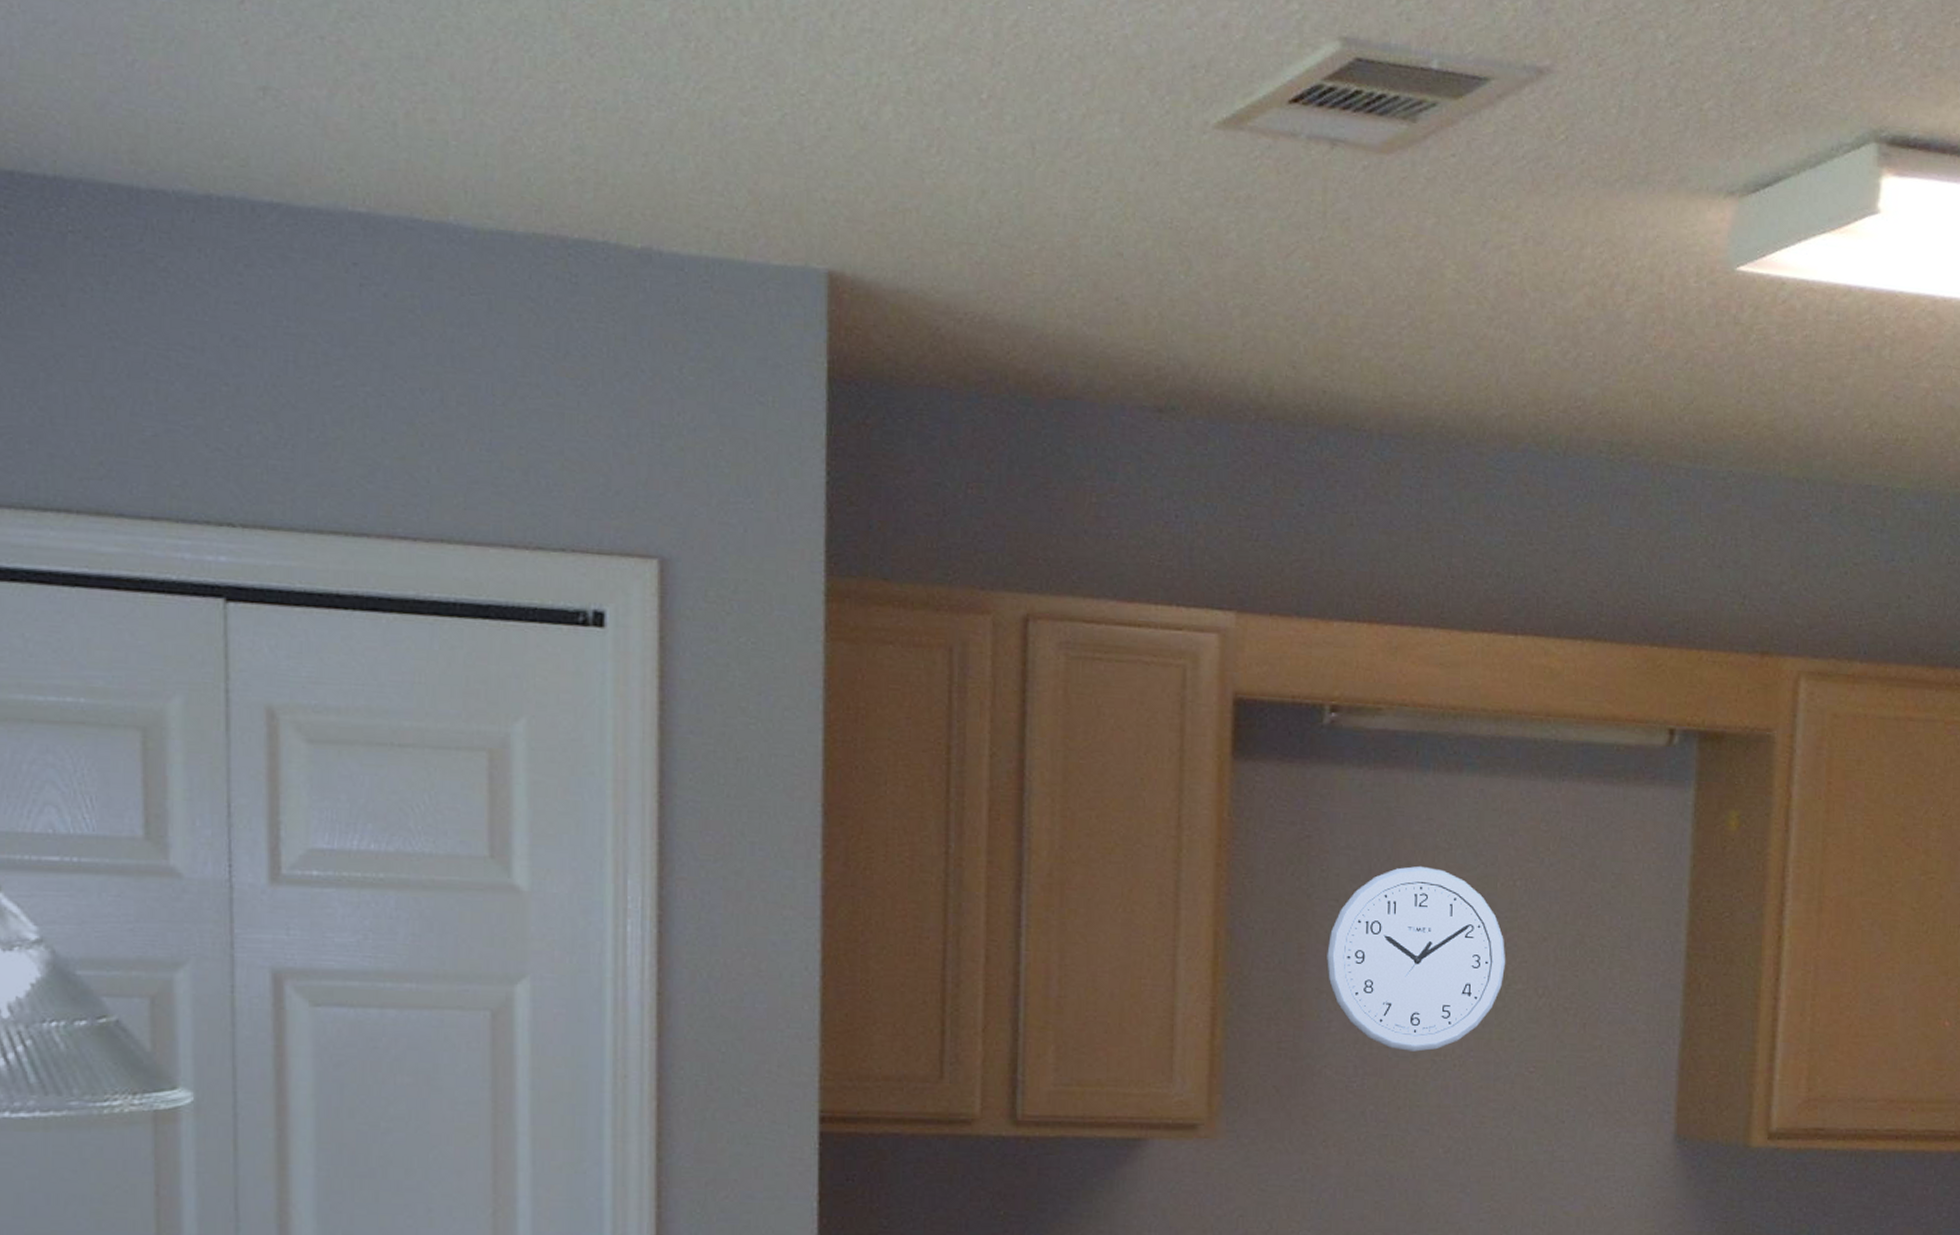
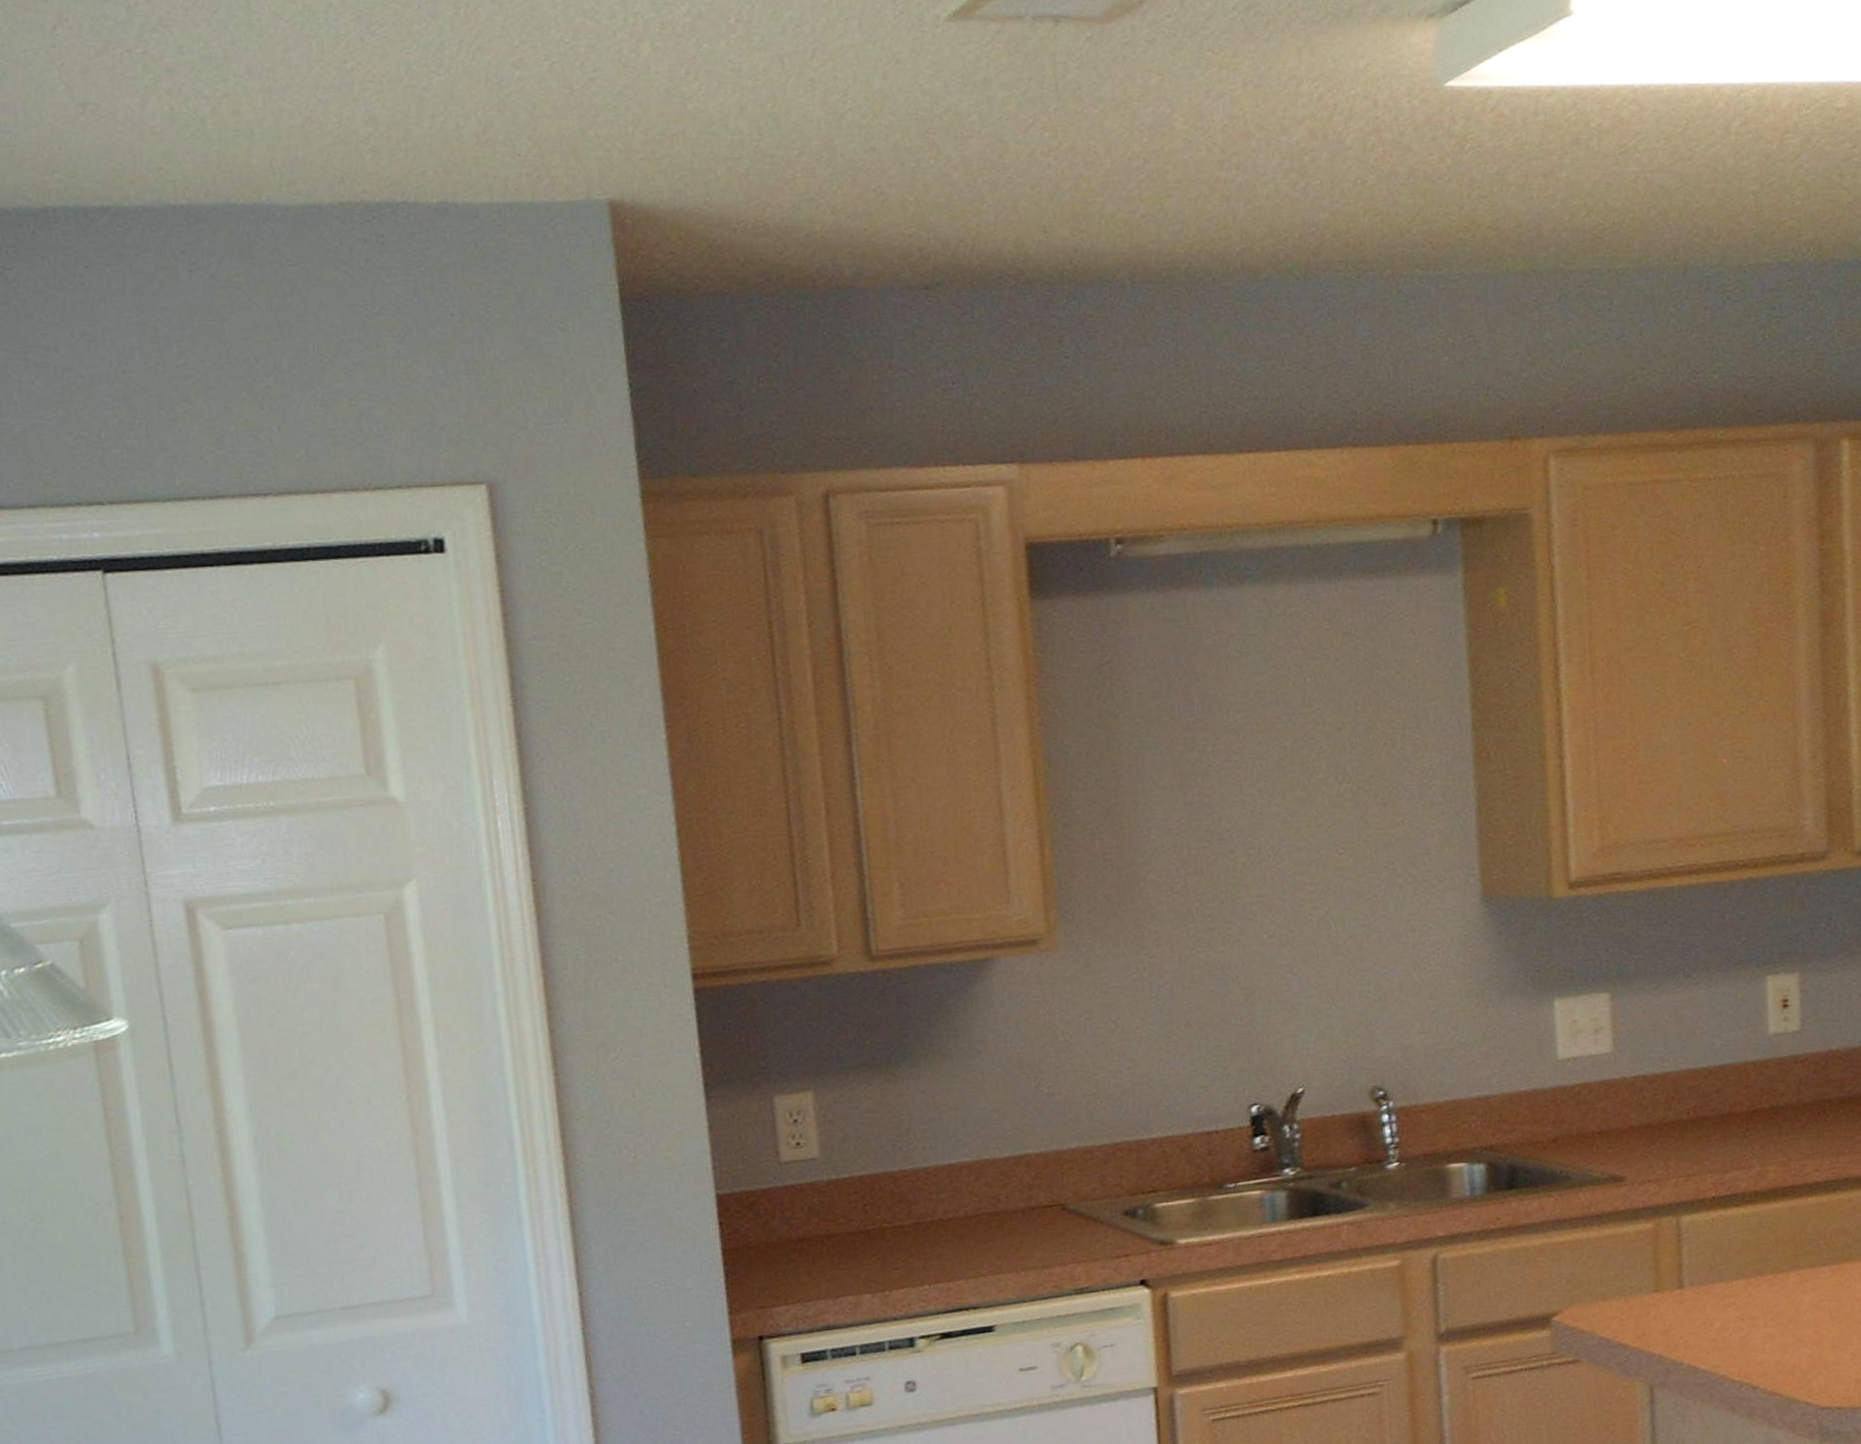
wall clock: present [1327,866,1505,1052] -> none [1138,676,1305,849]

